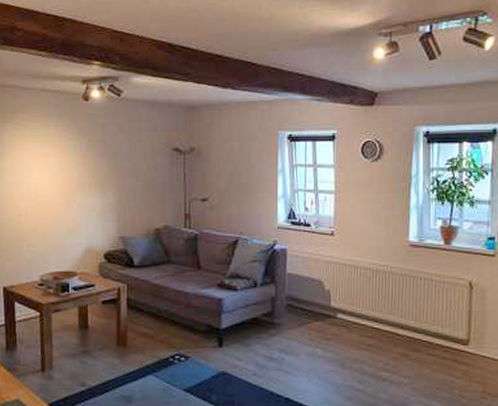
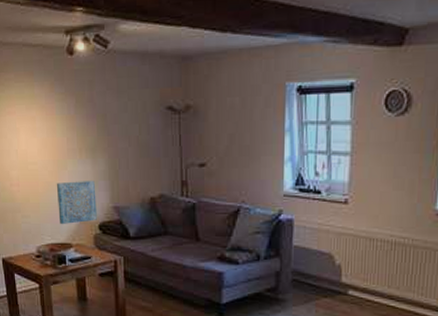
wall art: none [64,213,103,254] -> present [56,181,97,225]

